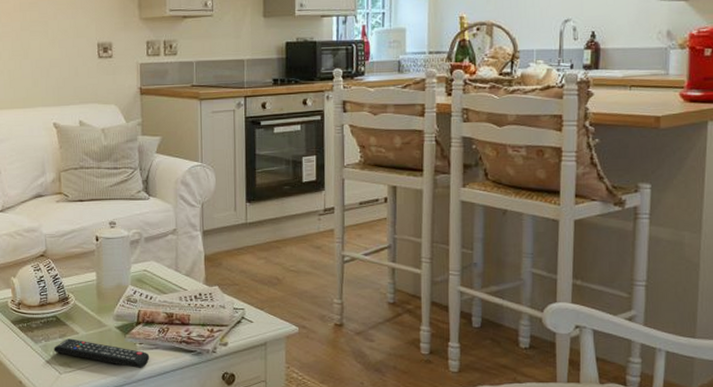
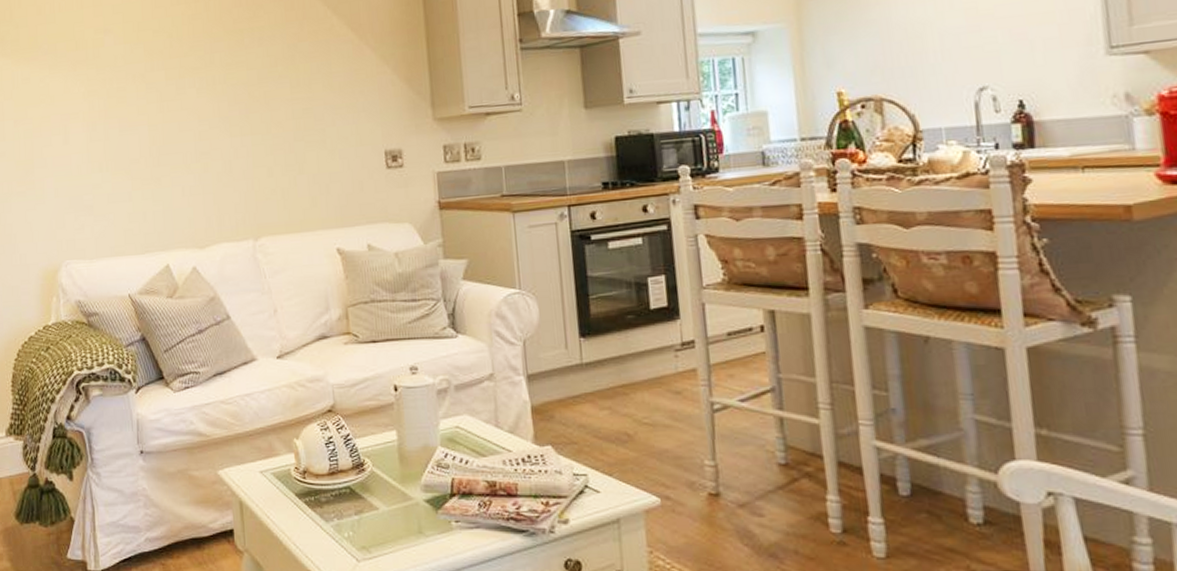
remote control: present [53,338,150,369] -> none [348,515,470,555]

